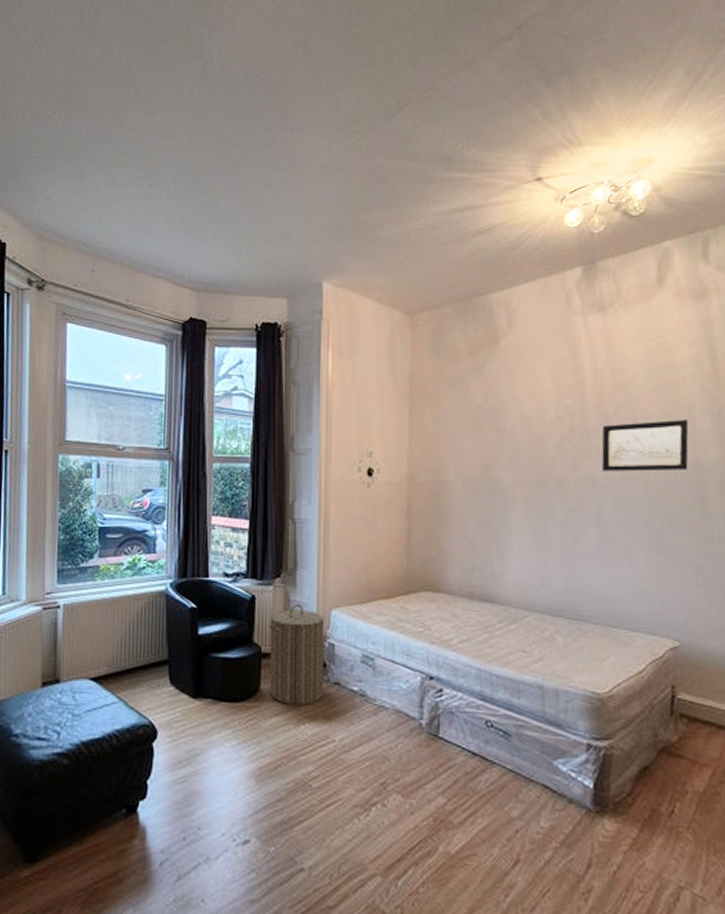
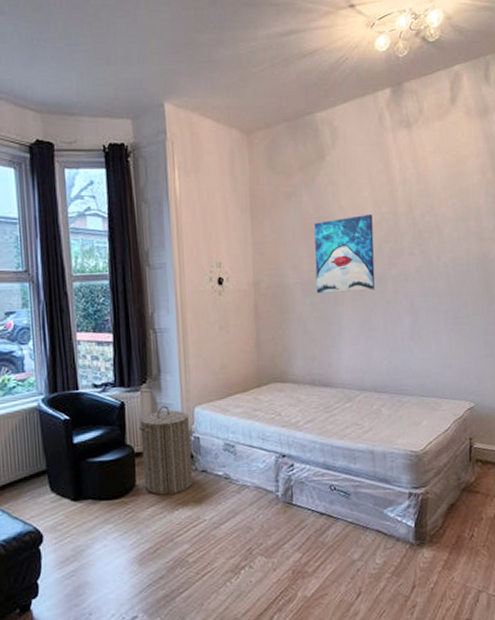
wall art: none [481,407,555,494] -> present [313,214,375,294]
wall art: present [601,420,689,472] -> none [411,220,478,268]

